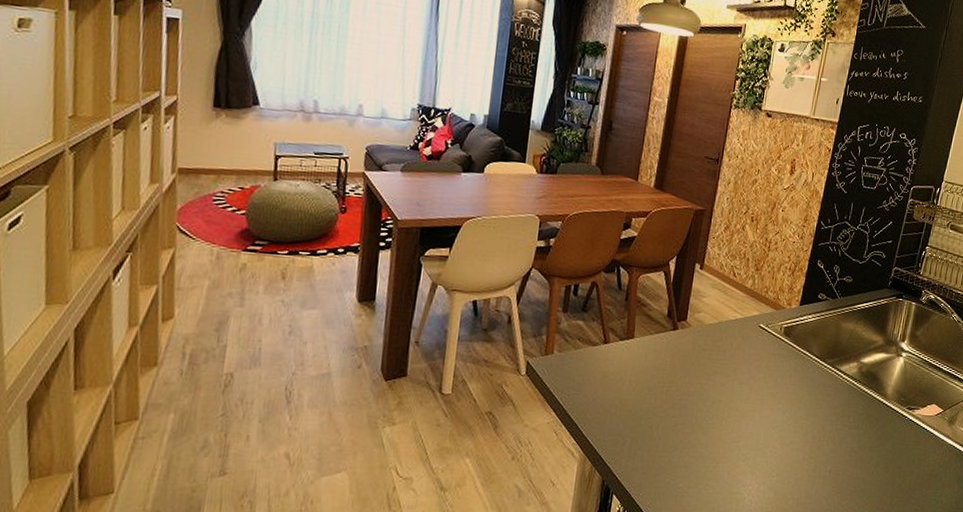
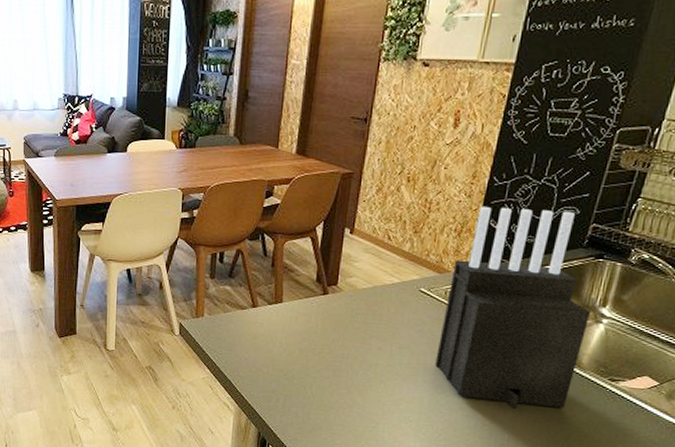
knife block: none [770,247,893,441] -> present [435,206,590,410]

